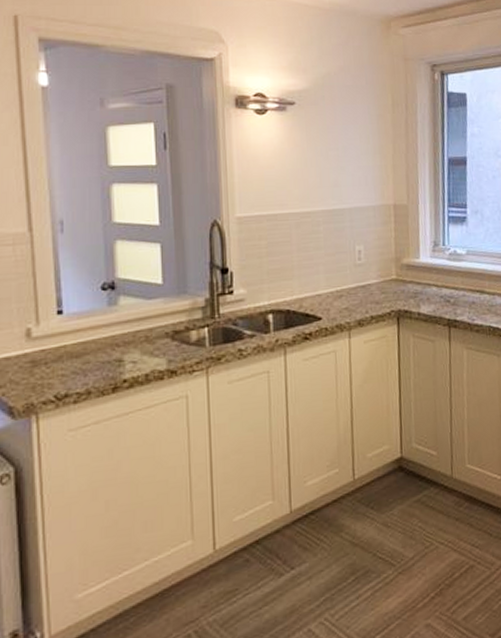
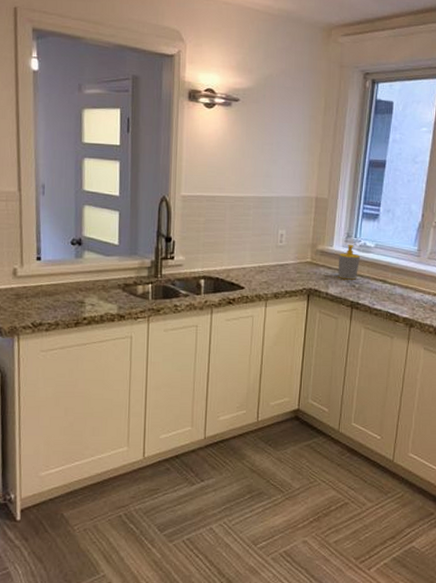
soap bottle: none [427,254,452,295] -> present [337,245,360,280]

